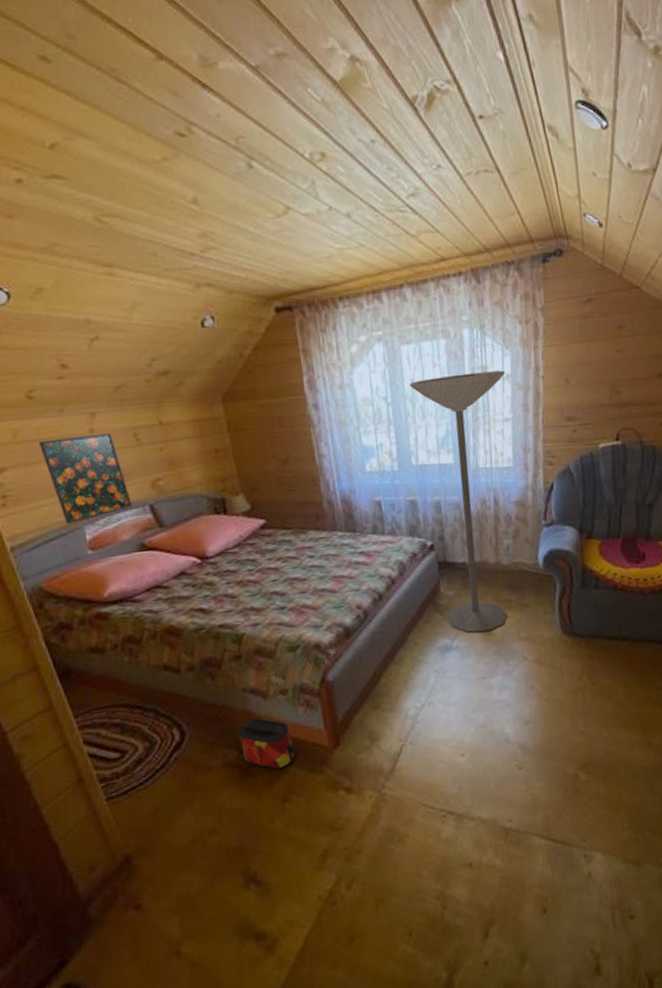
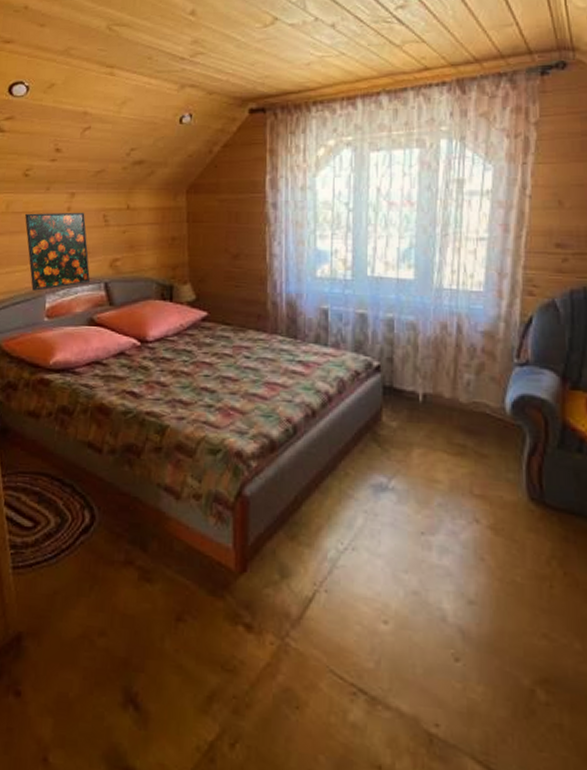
bag: present [238,717,298,770] -> none [145,518,201,582]
floor lamp: present [408,370,508,633] -> none [374,185,484,478]

